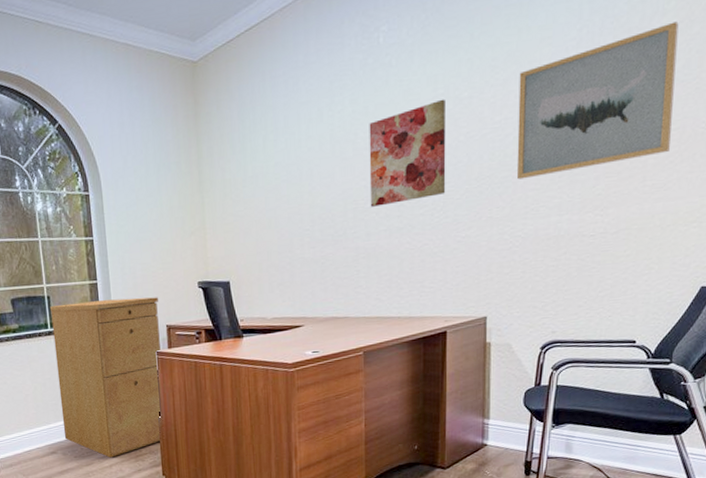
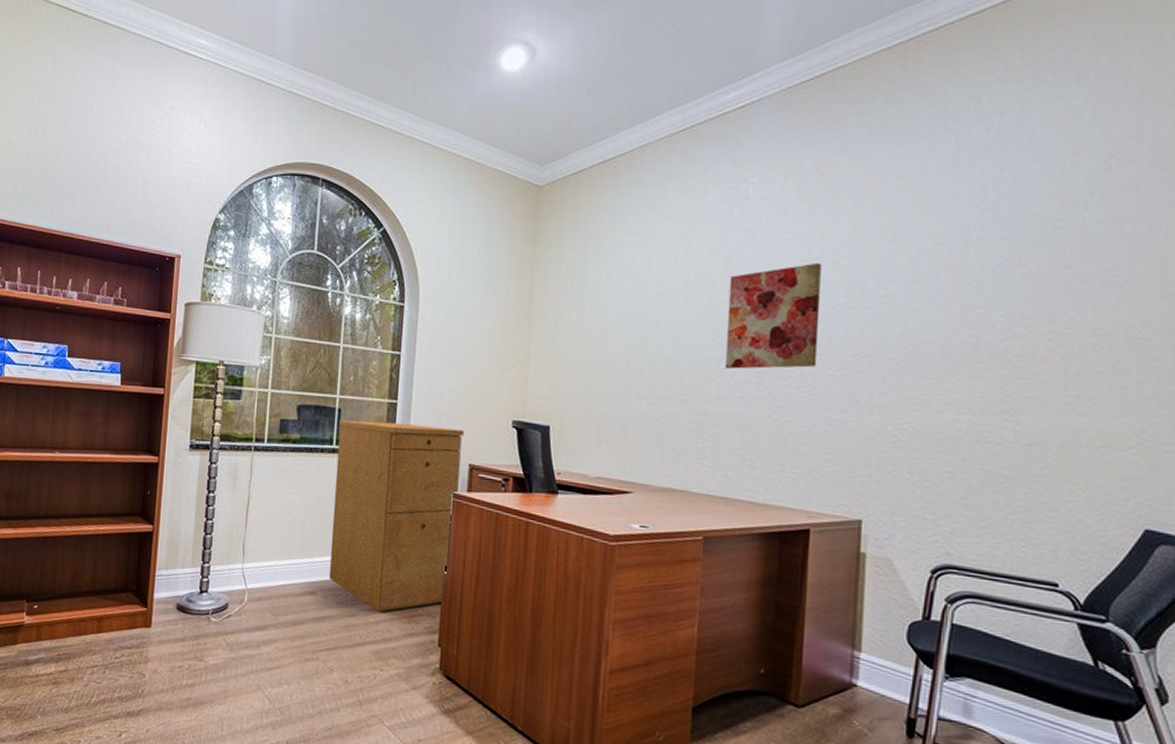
wall art: present [516,21,679,180] -> none [904,217,1105,365]

